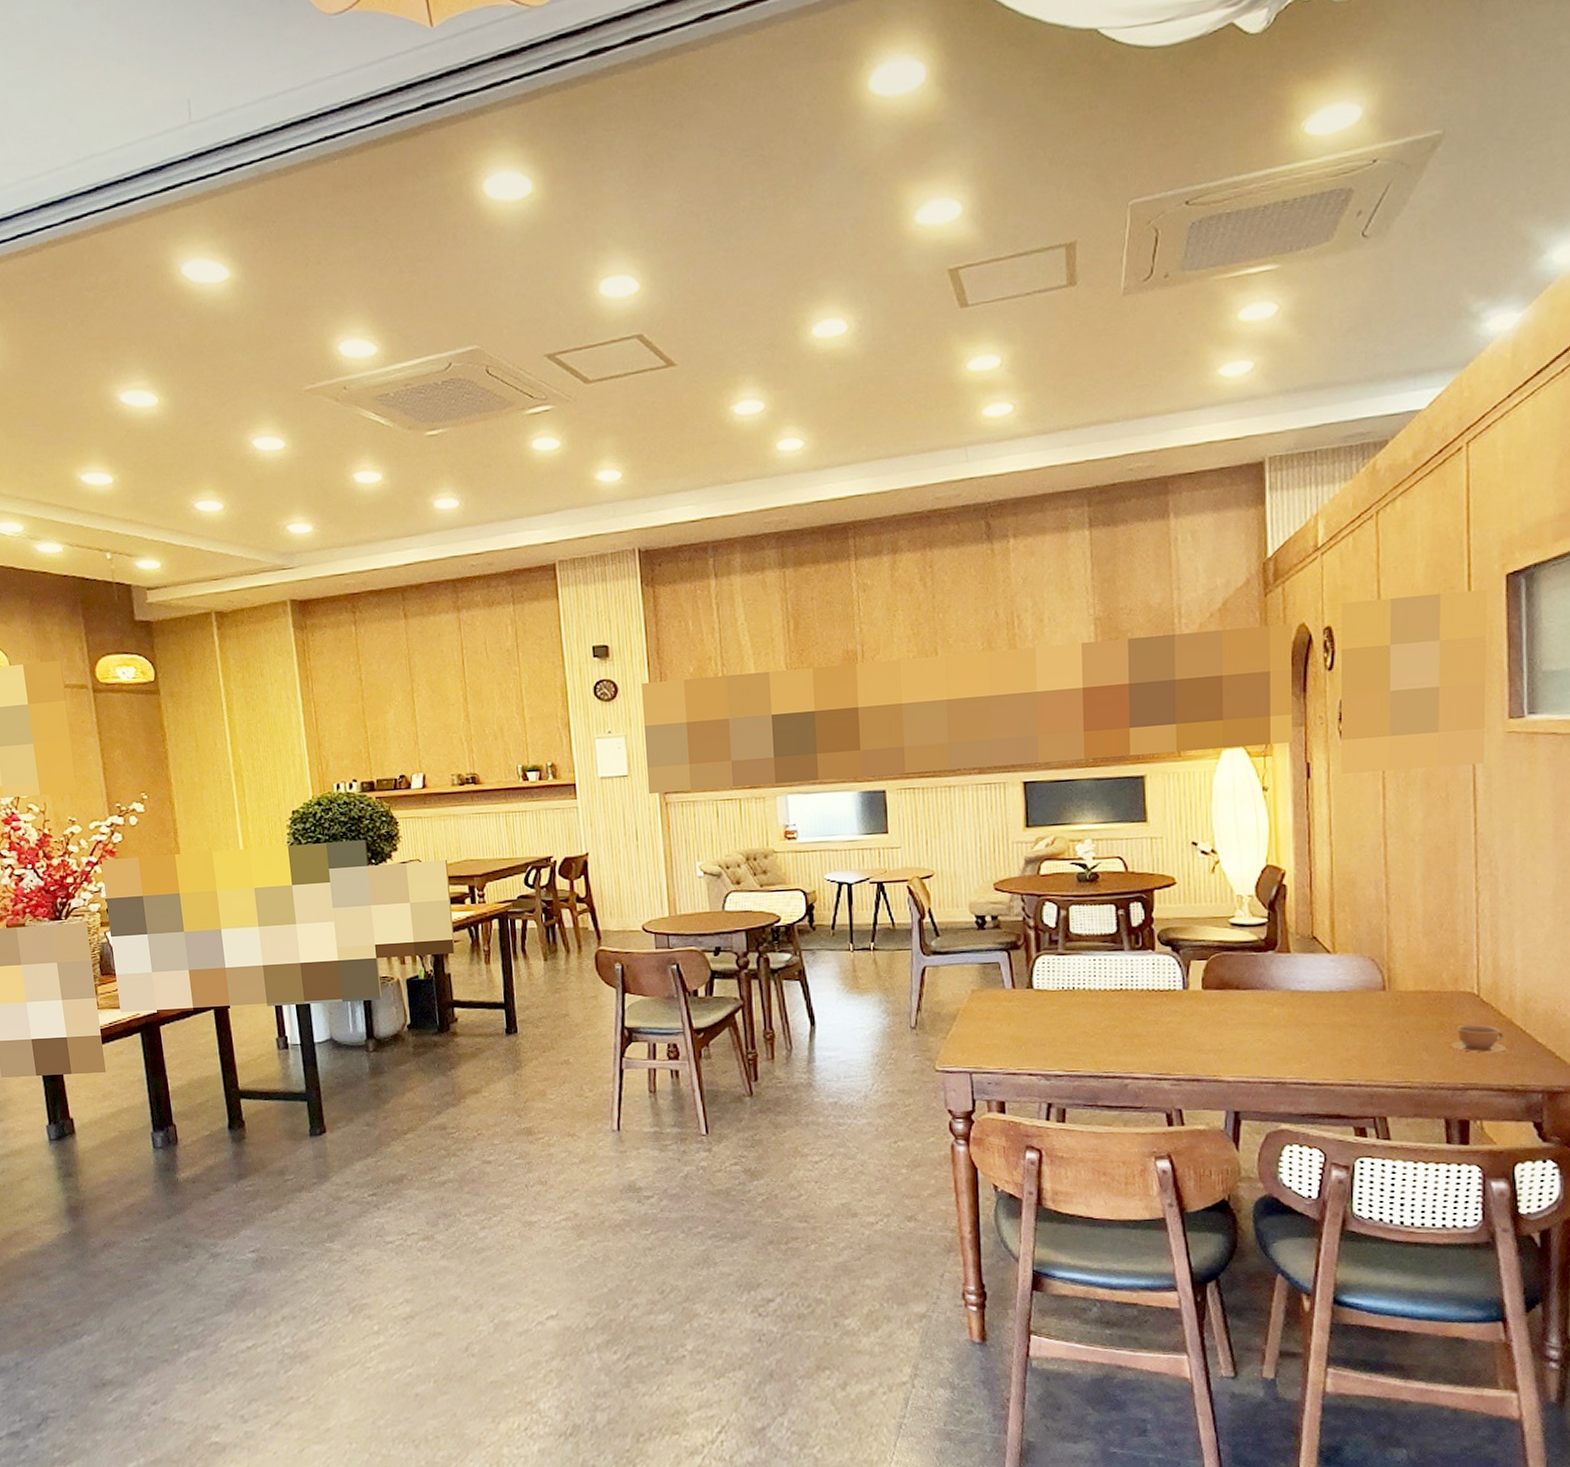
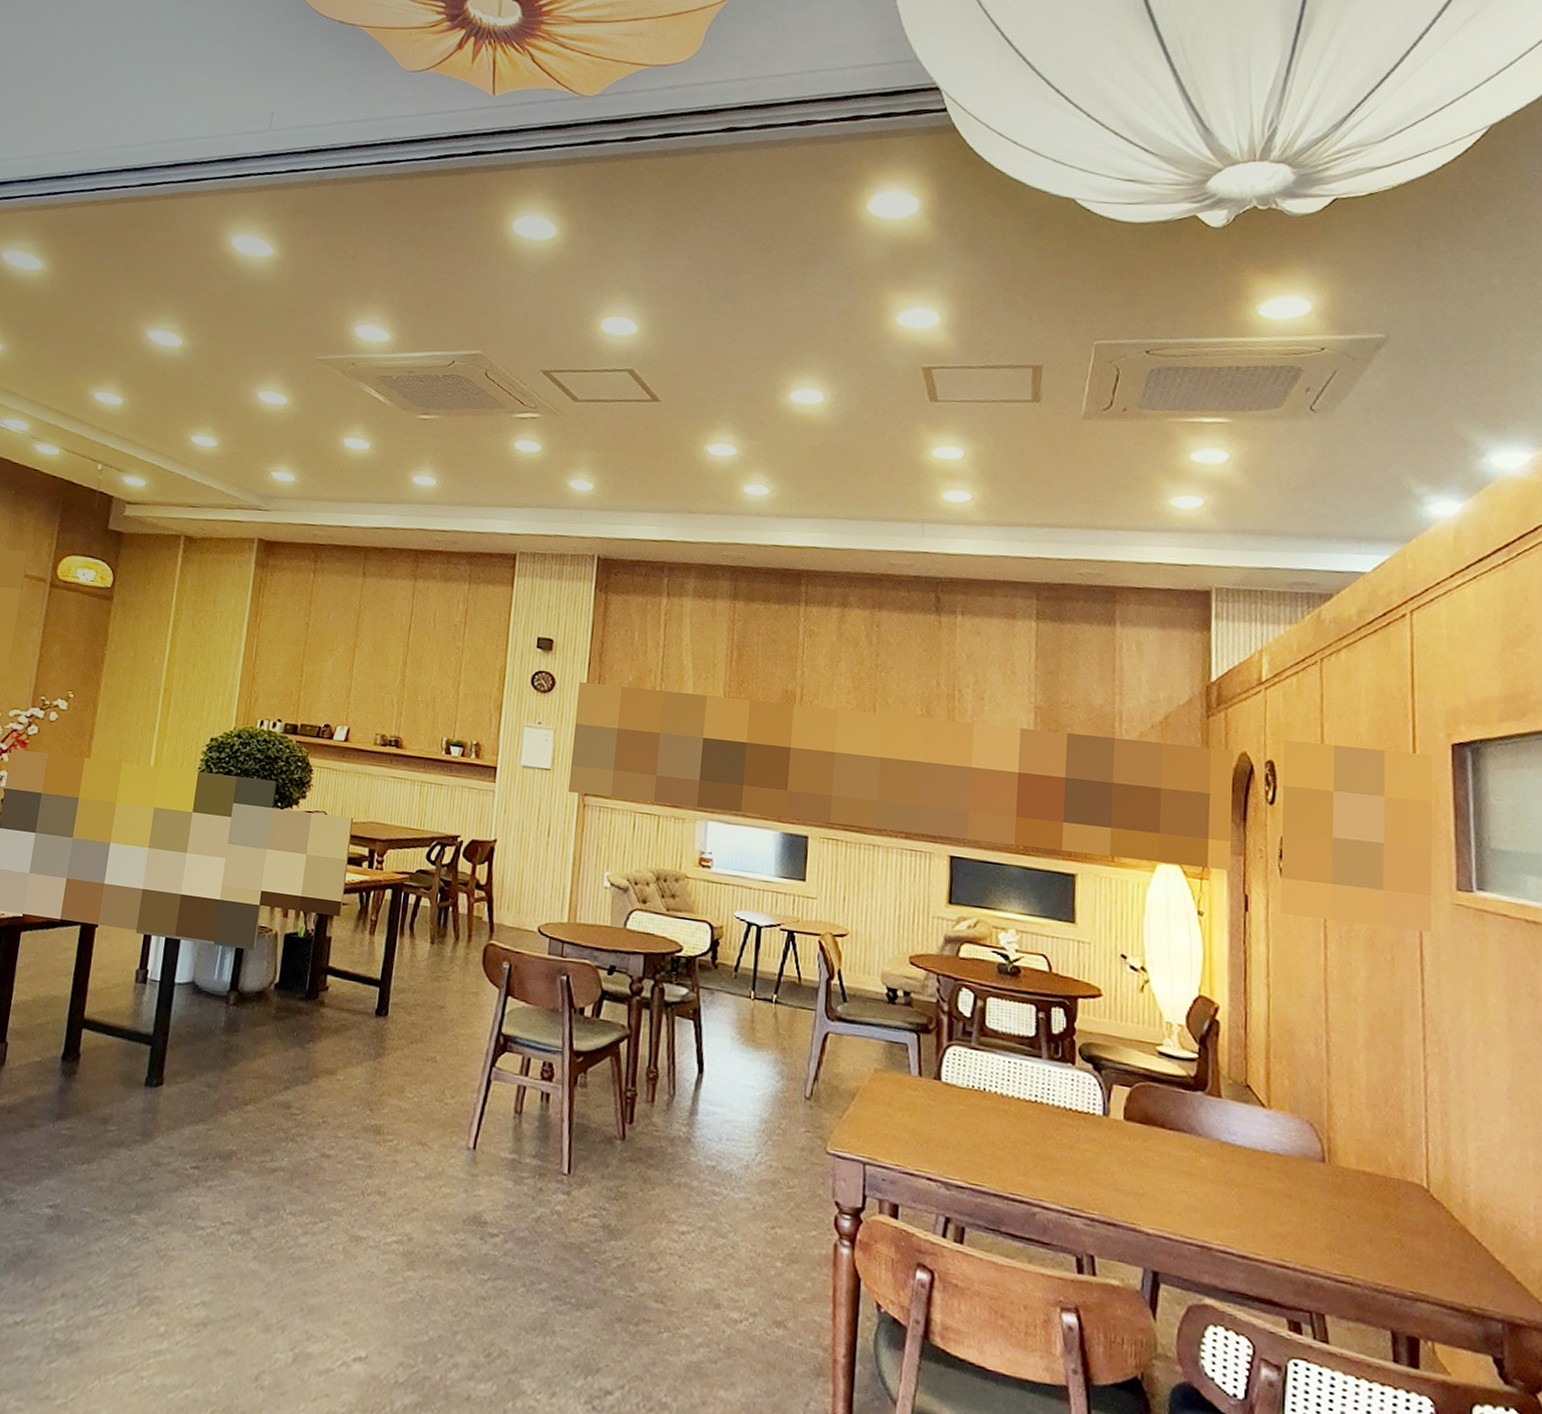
teacup: present [1449,1024,1507,1053] -> none [1396,1221,1461,1263]

